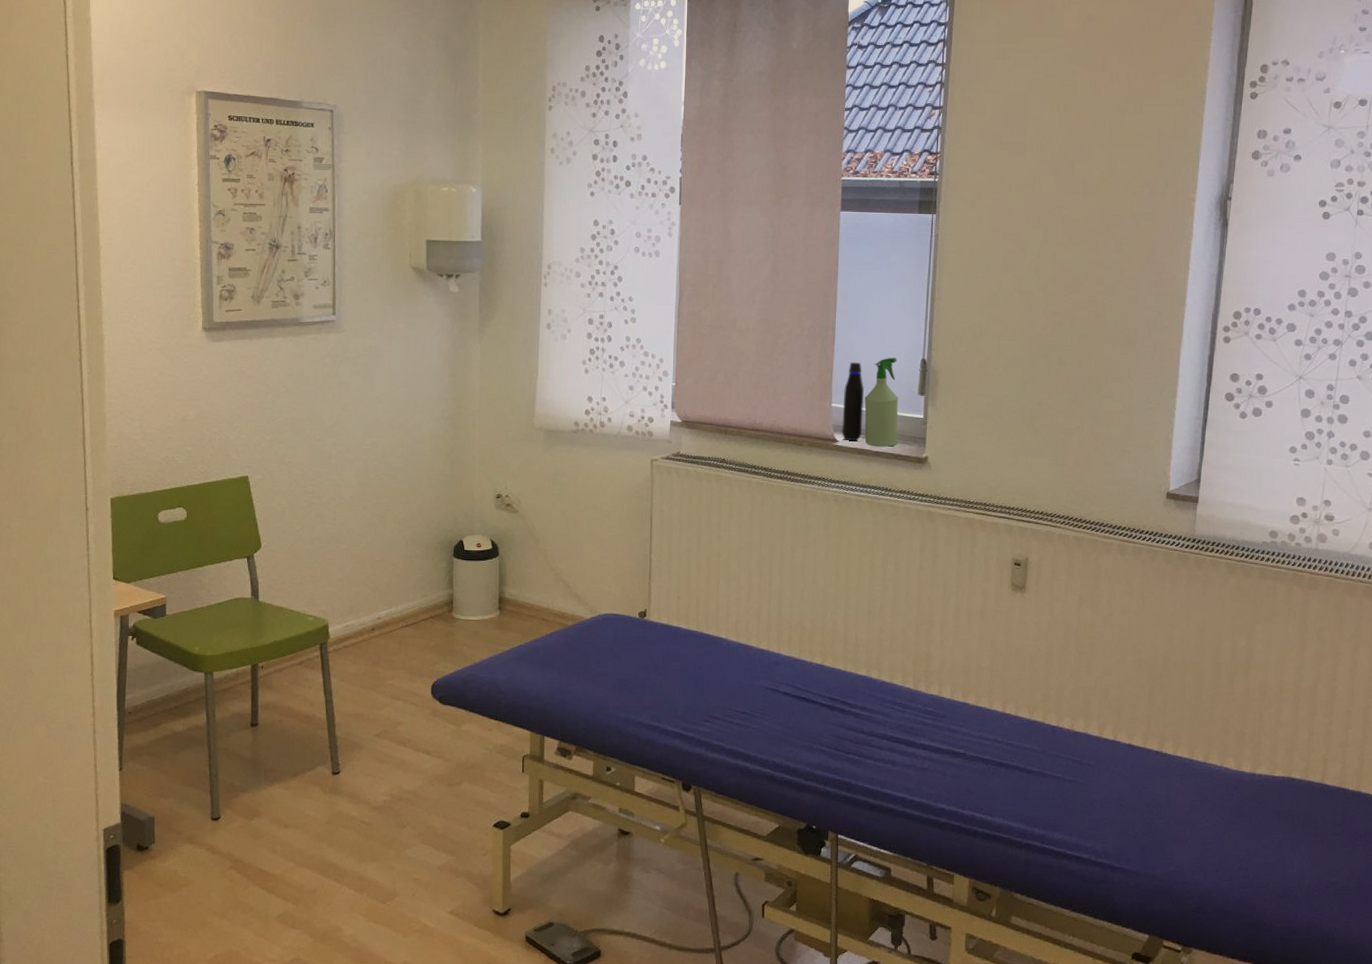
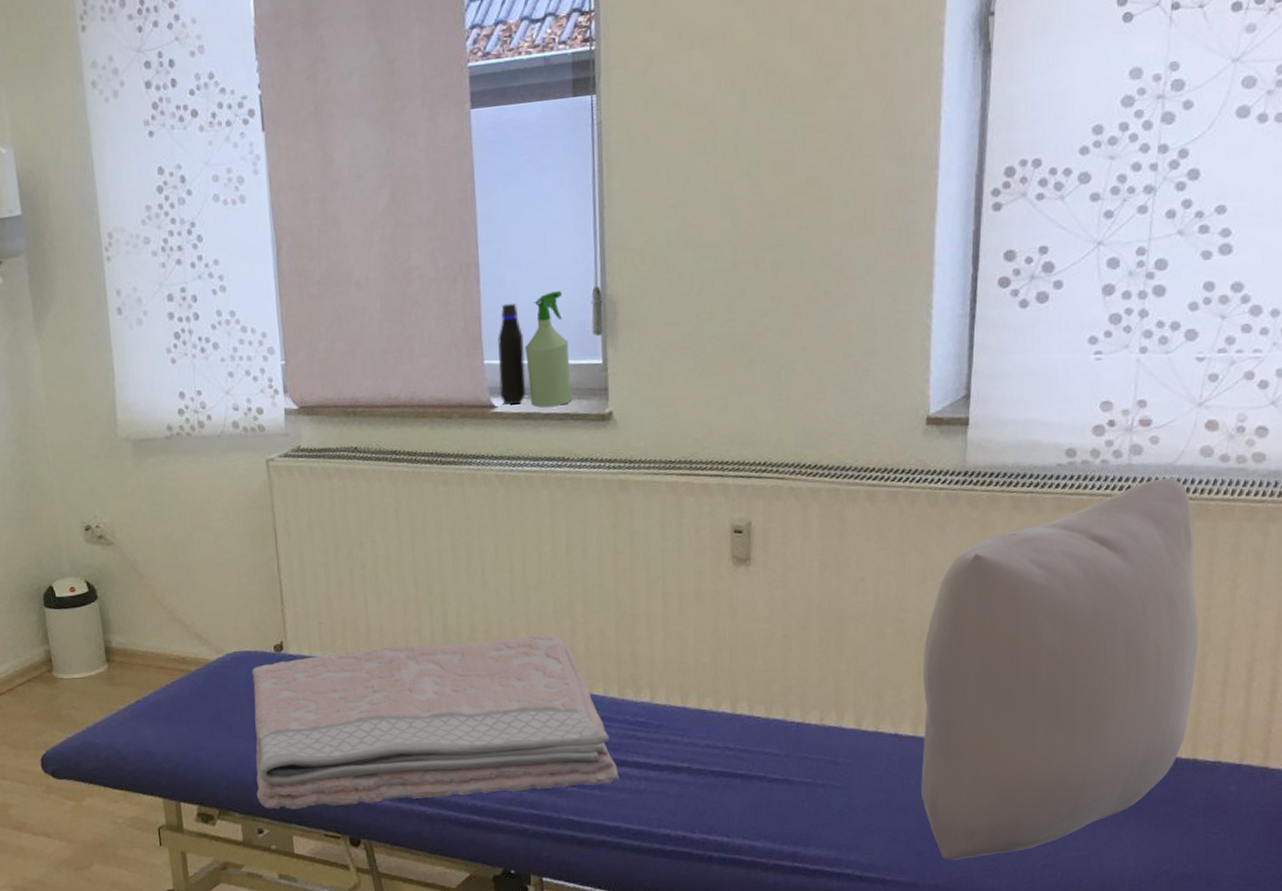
towel: none [609,624,909,760] -> present [252,633,620,810]
pillow: none [1147,563,1364,856] -> present [921,477,1198,861]

